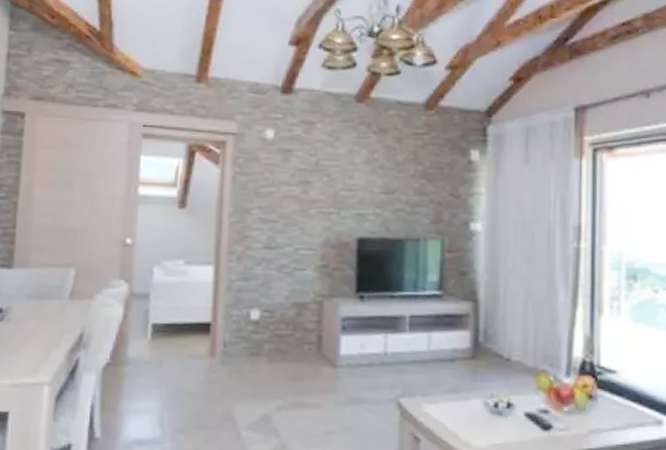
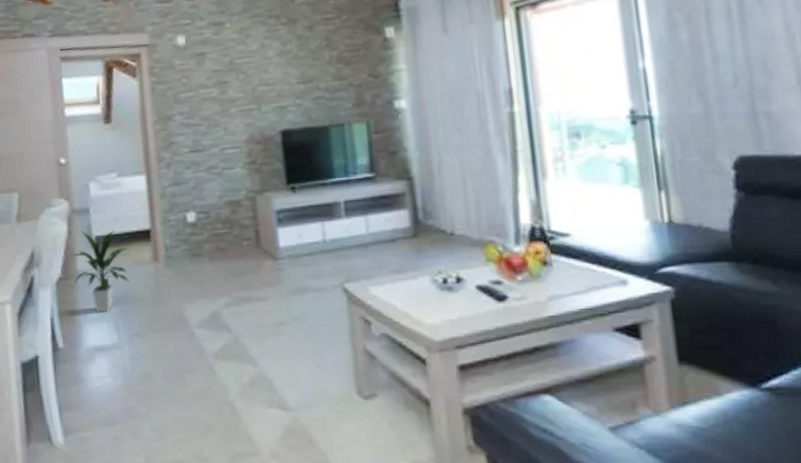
indoor plant: none [122,316,187,405] -> present [71,230,131,313]

